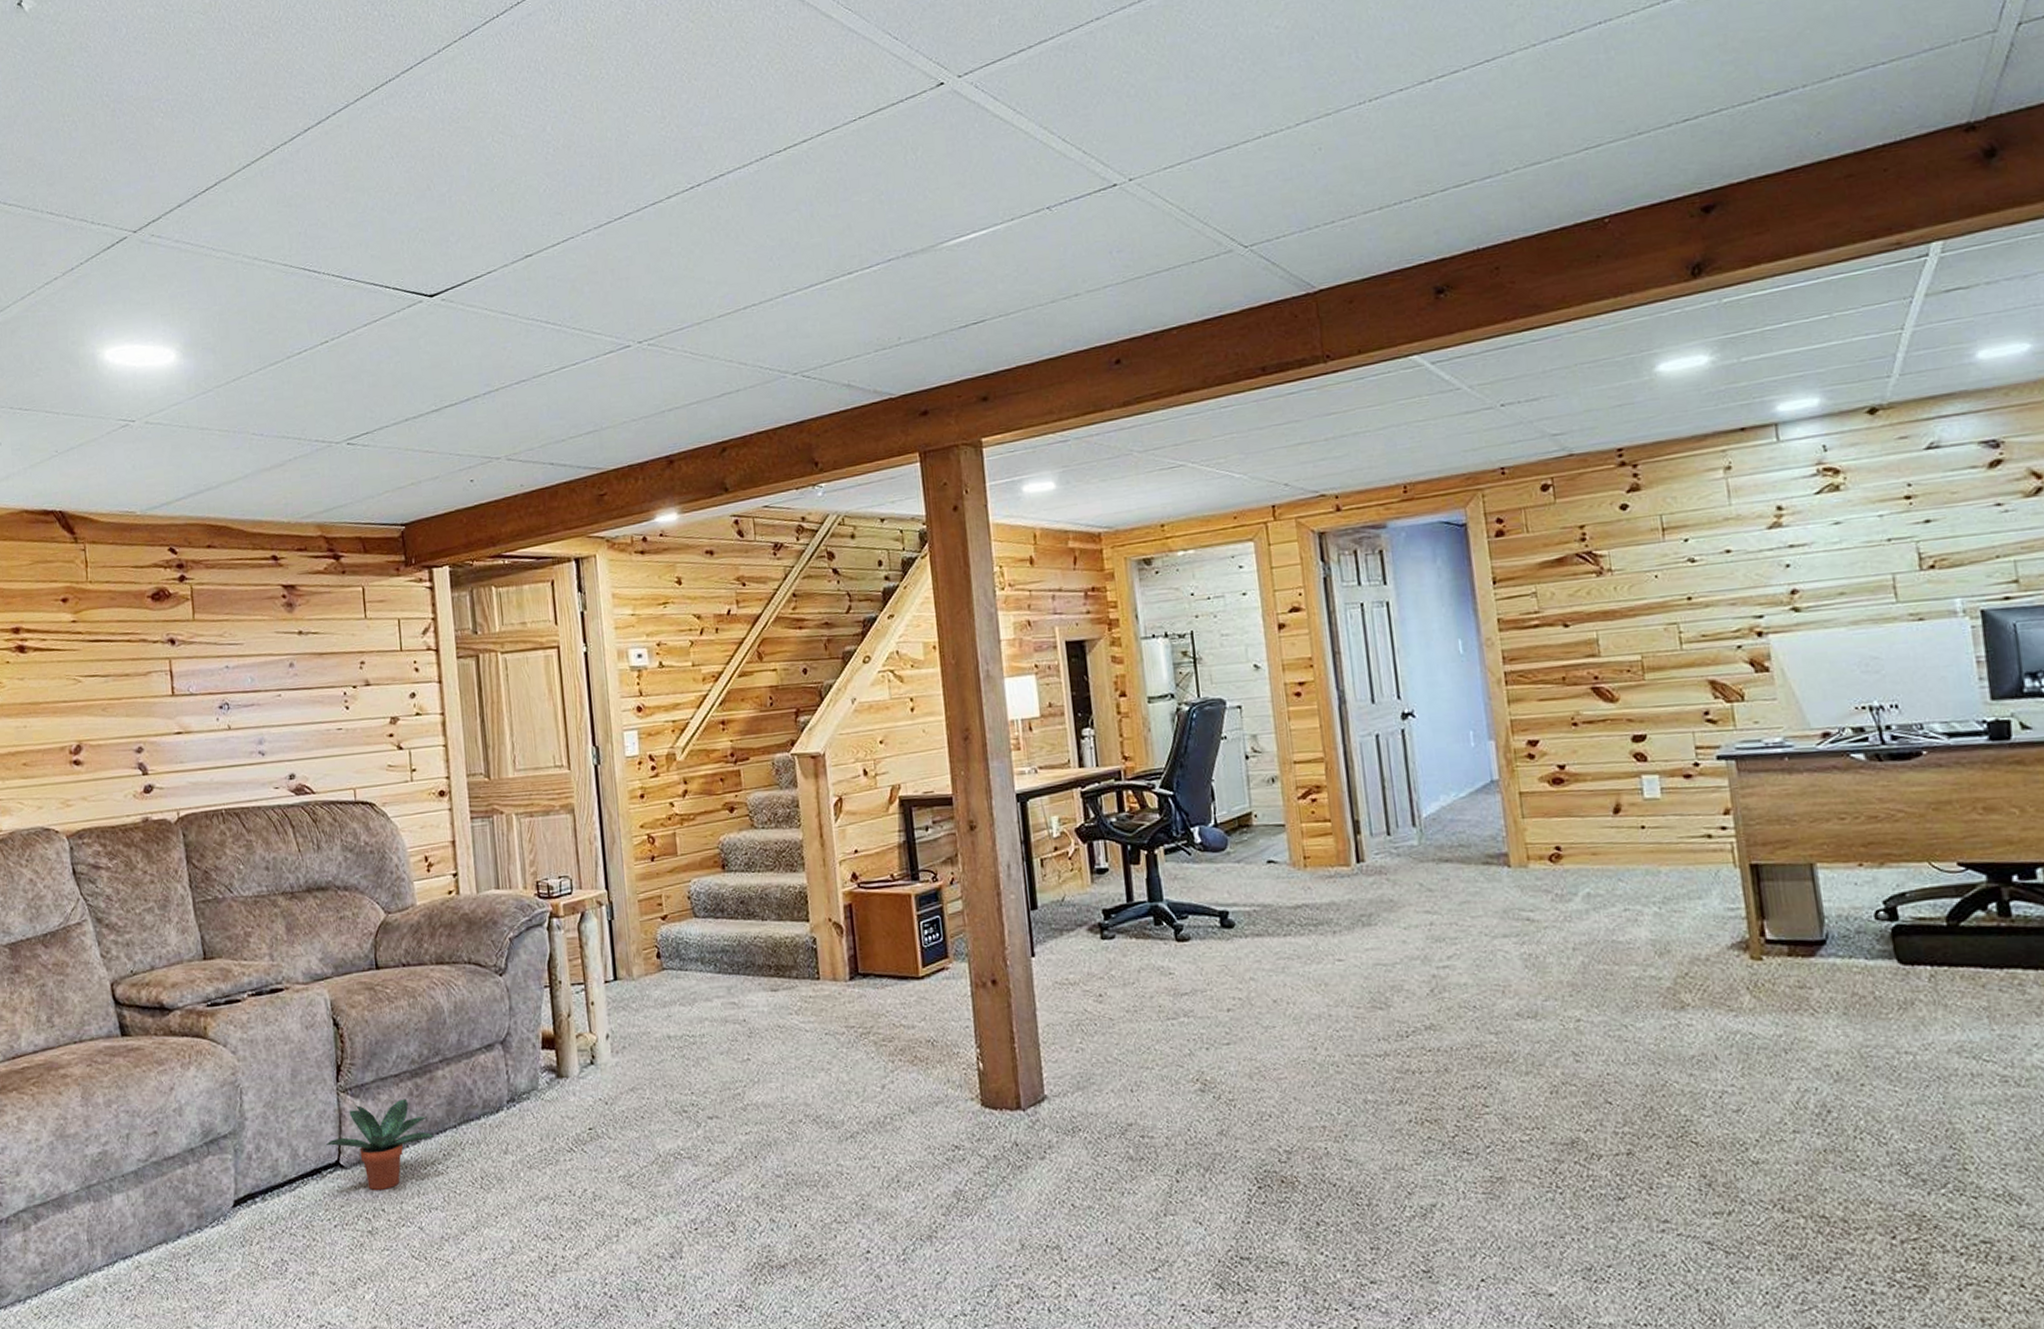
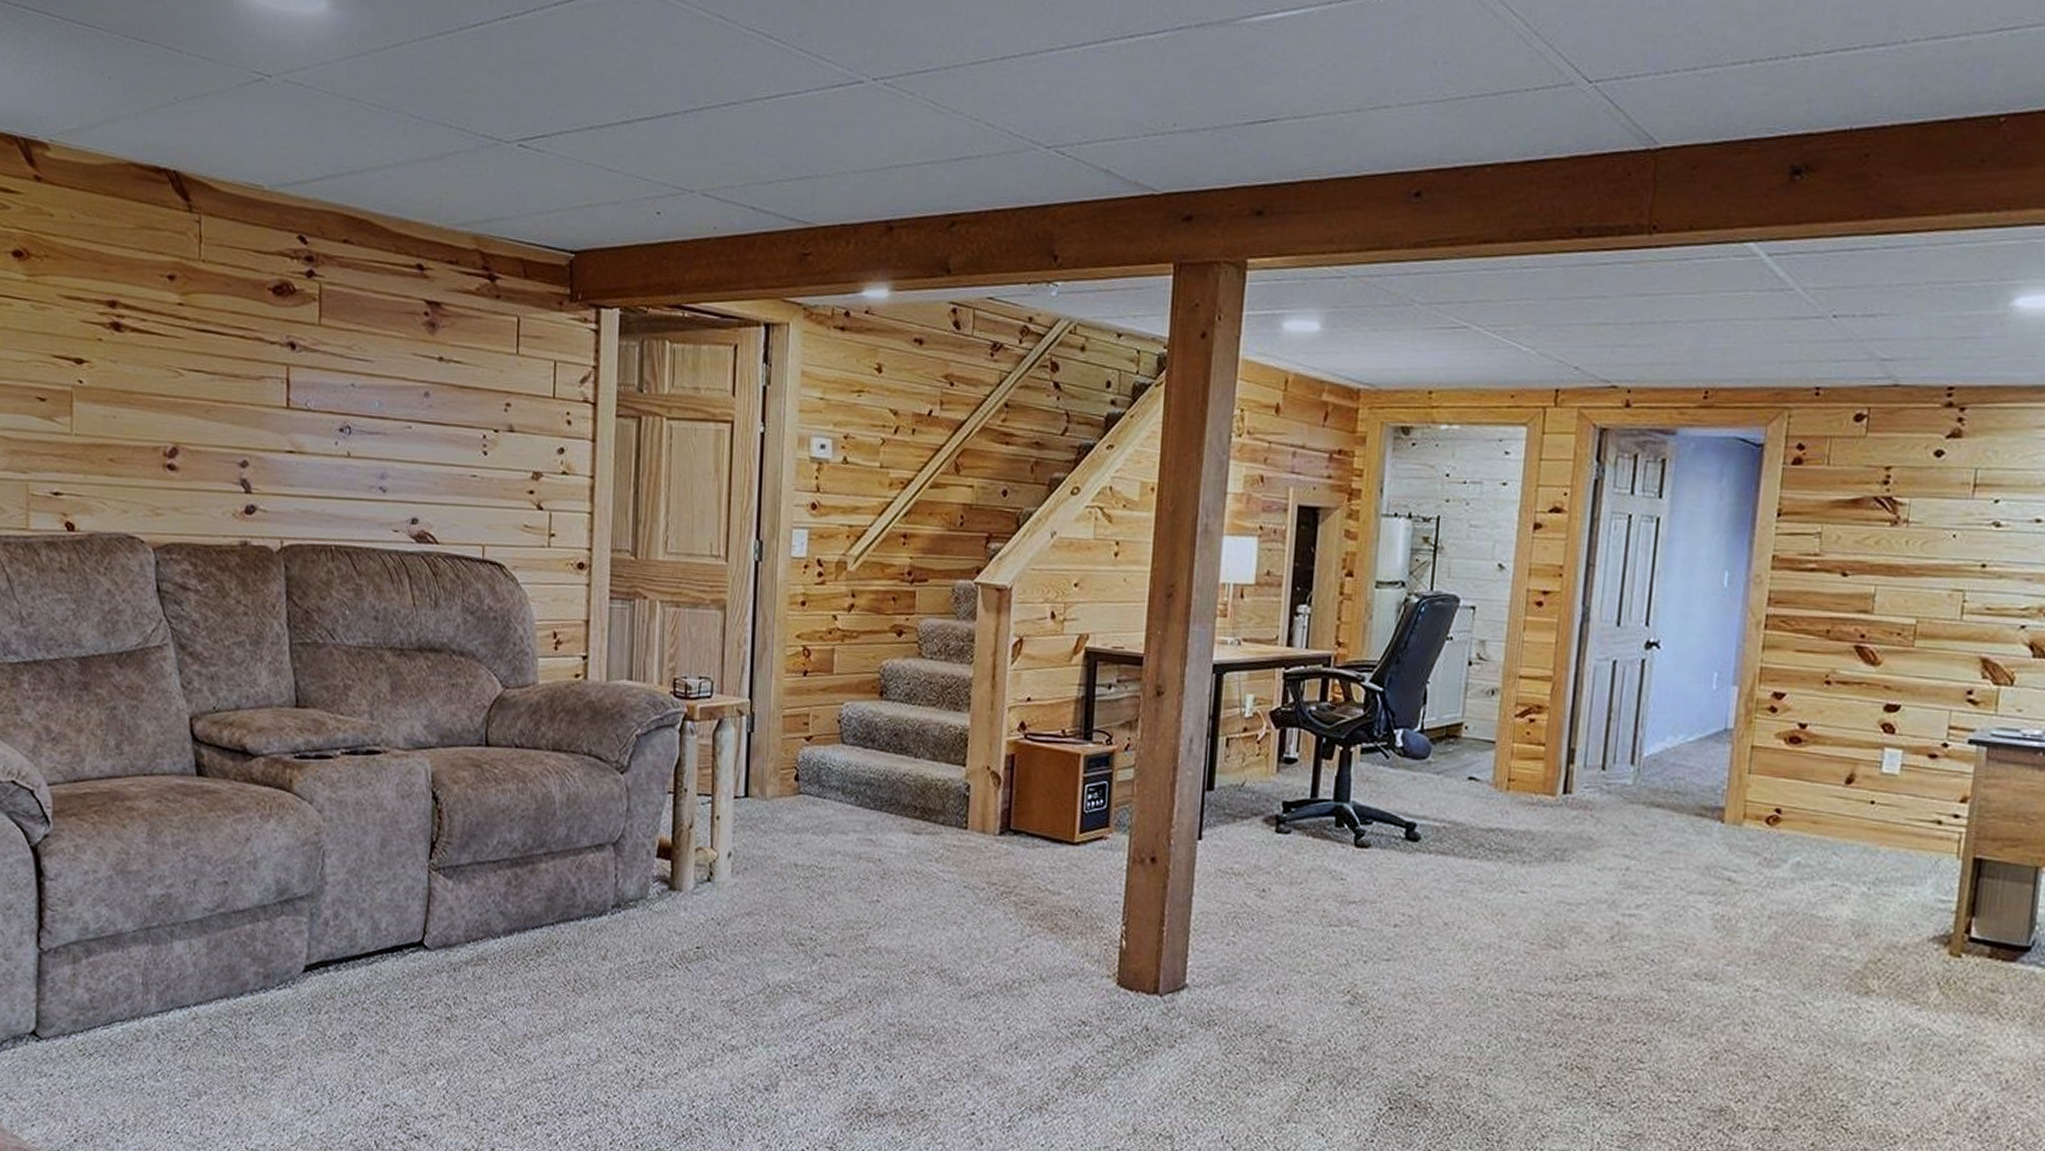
potted plant: present [325,1098,435,1190] -> none [410,887,530,978]

